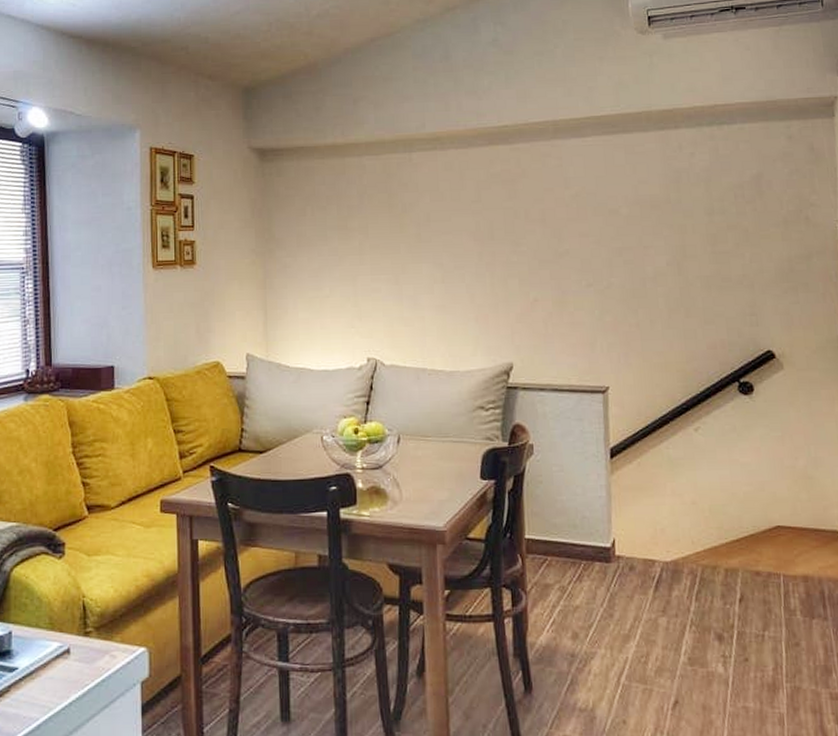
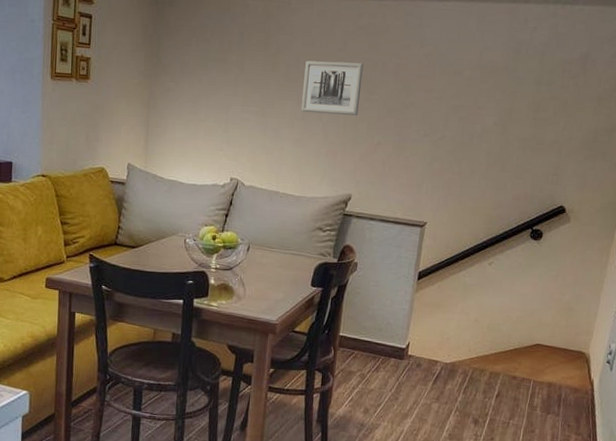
wall art: none [437,213,506,275] -> present [300,60,364,115]

